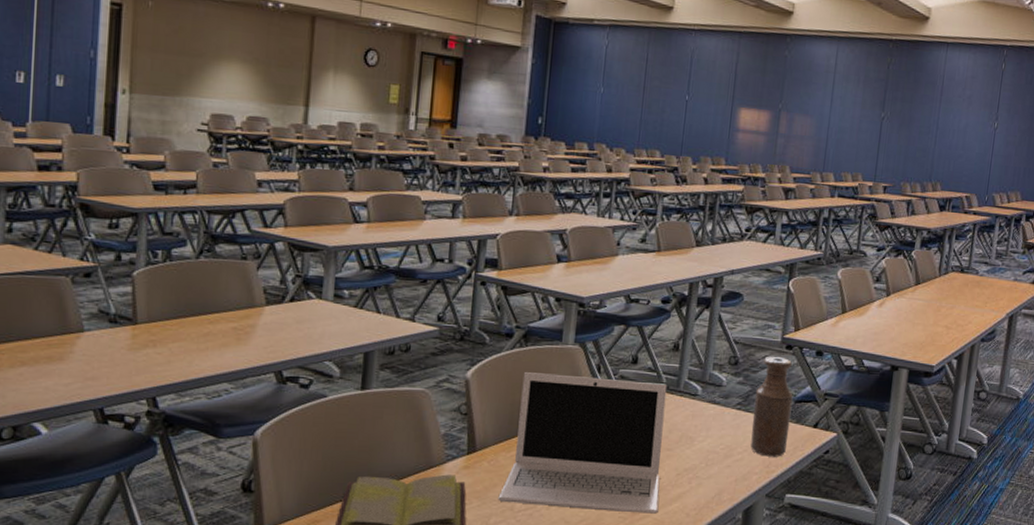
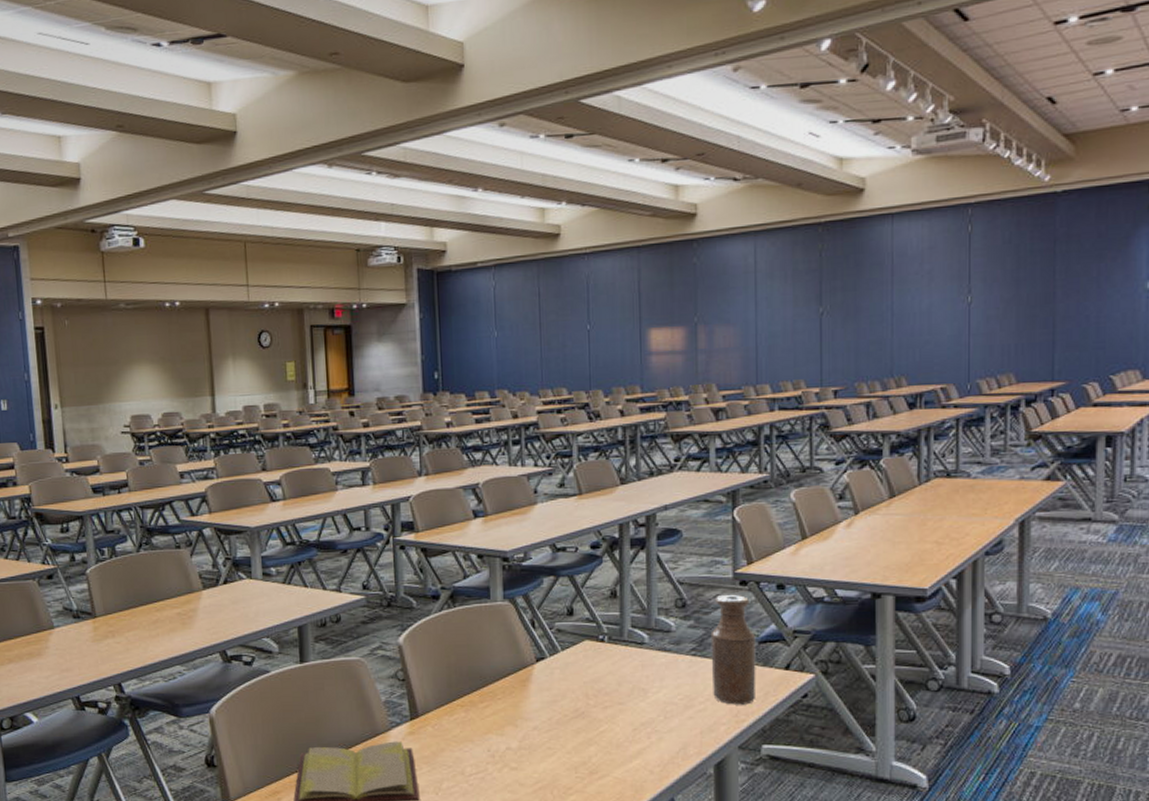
laptop: present [498,372,667,514] -> none [447,632,618,772]

